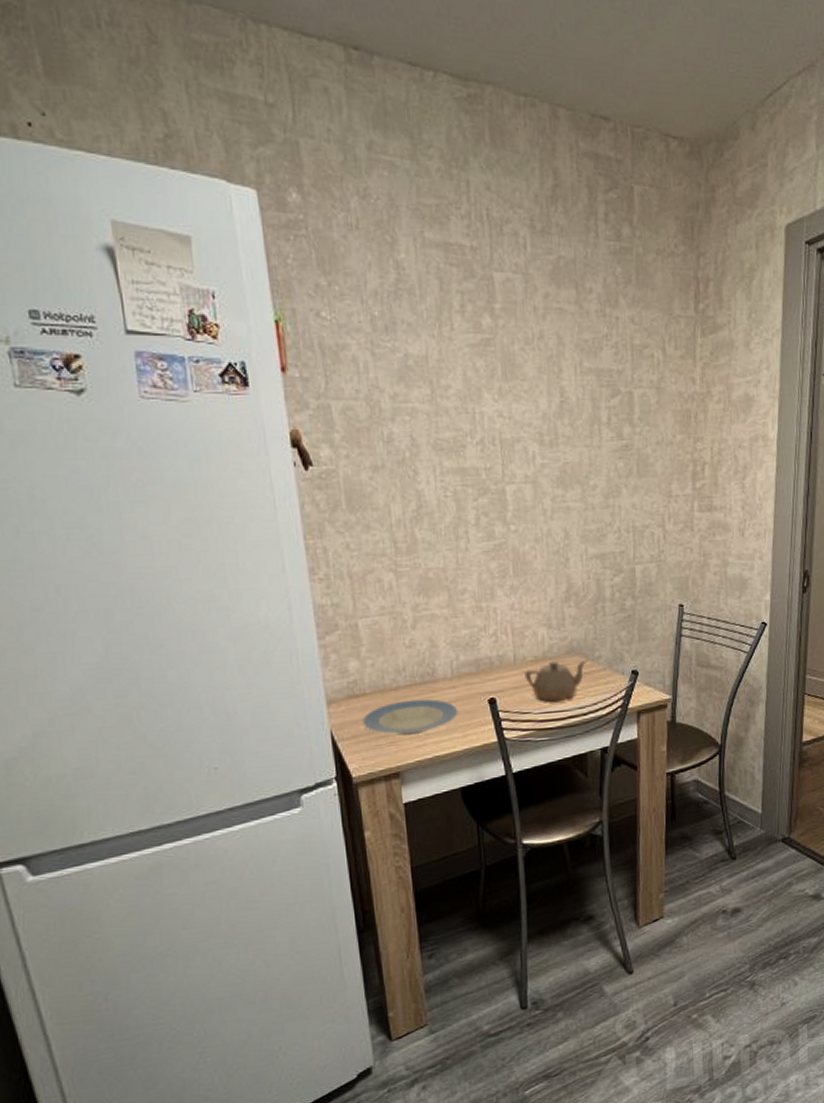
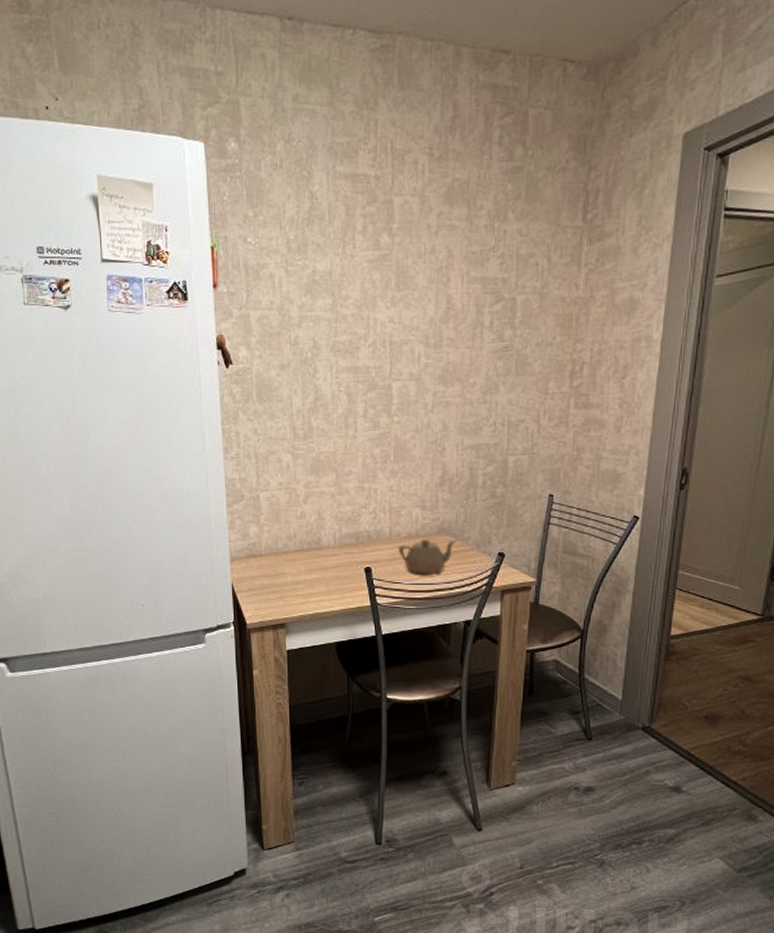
plate: present [362,699,459,735] -> none [257,563,338,592]

